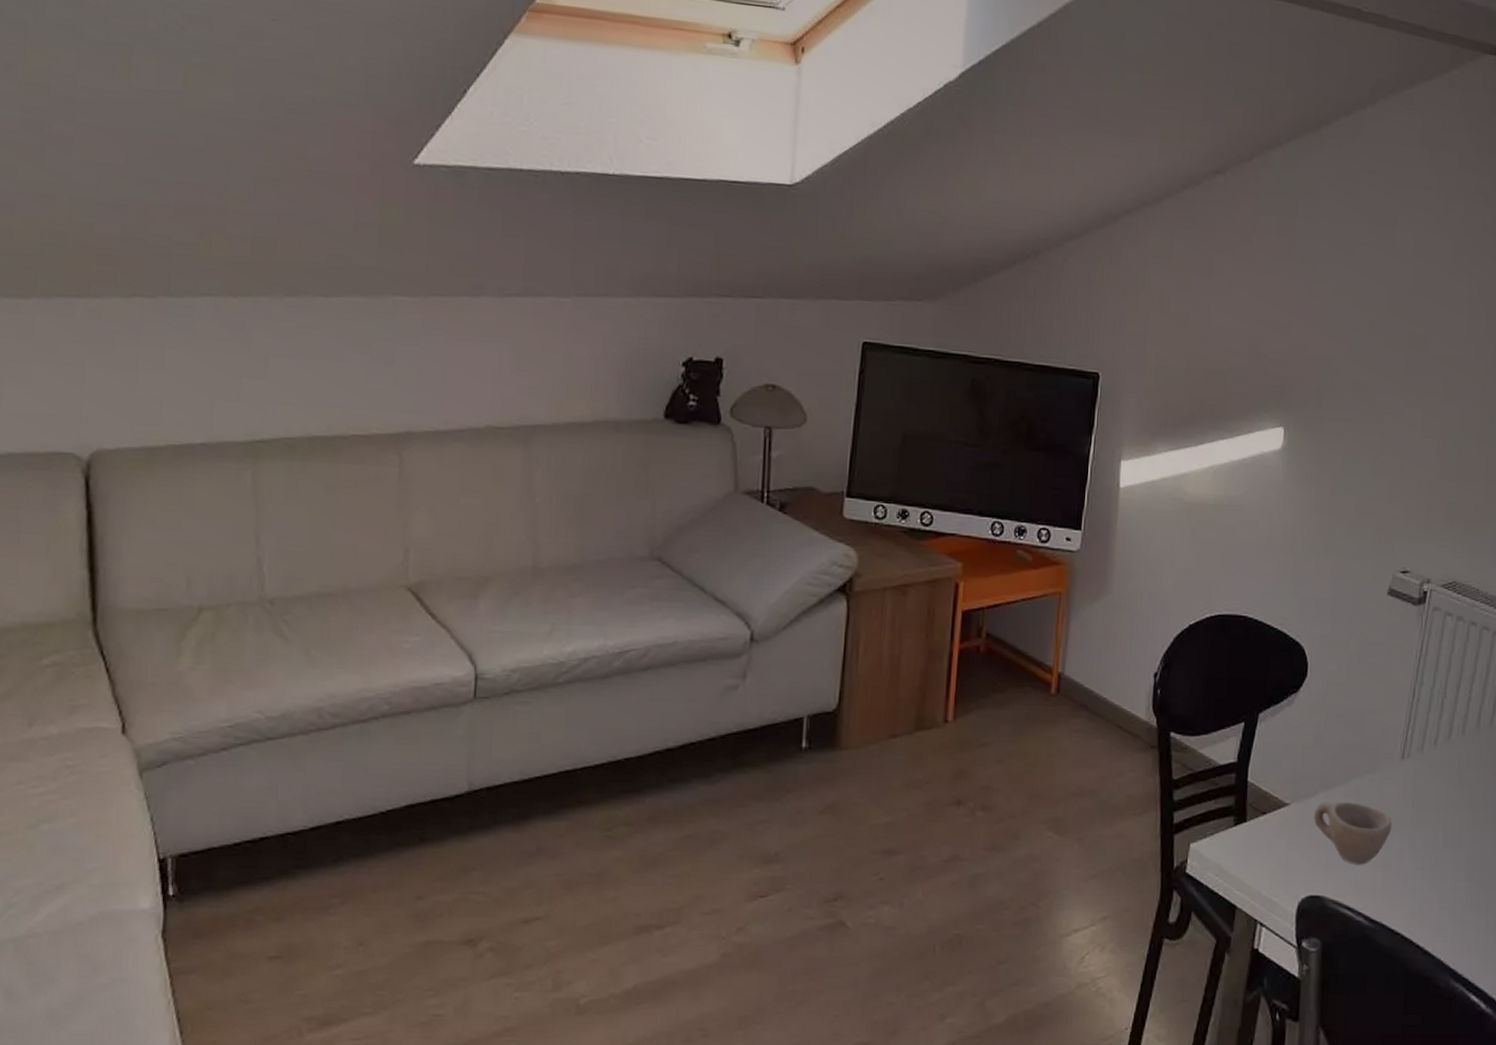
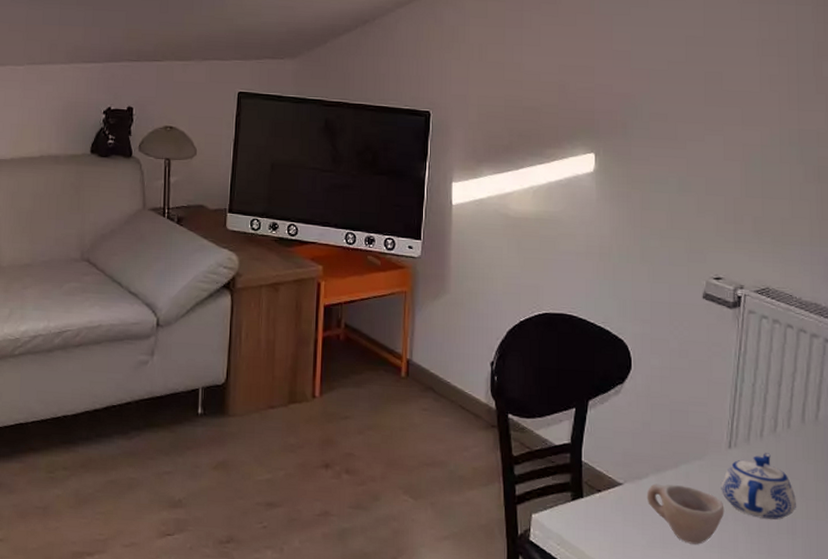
teapot: none [1390,762,1464,834] -> present [721,453,796,520]

